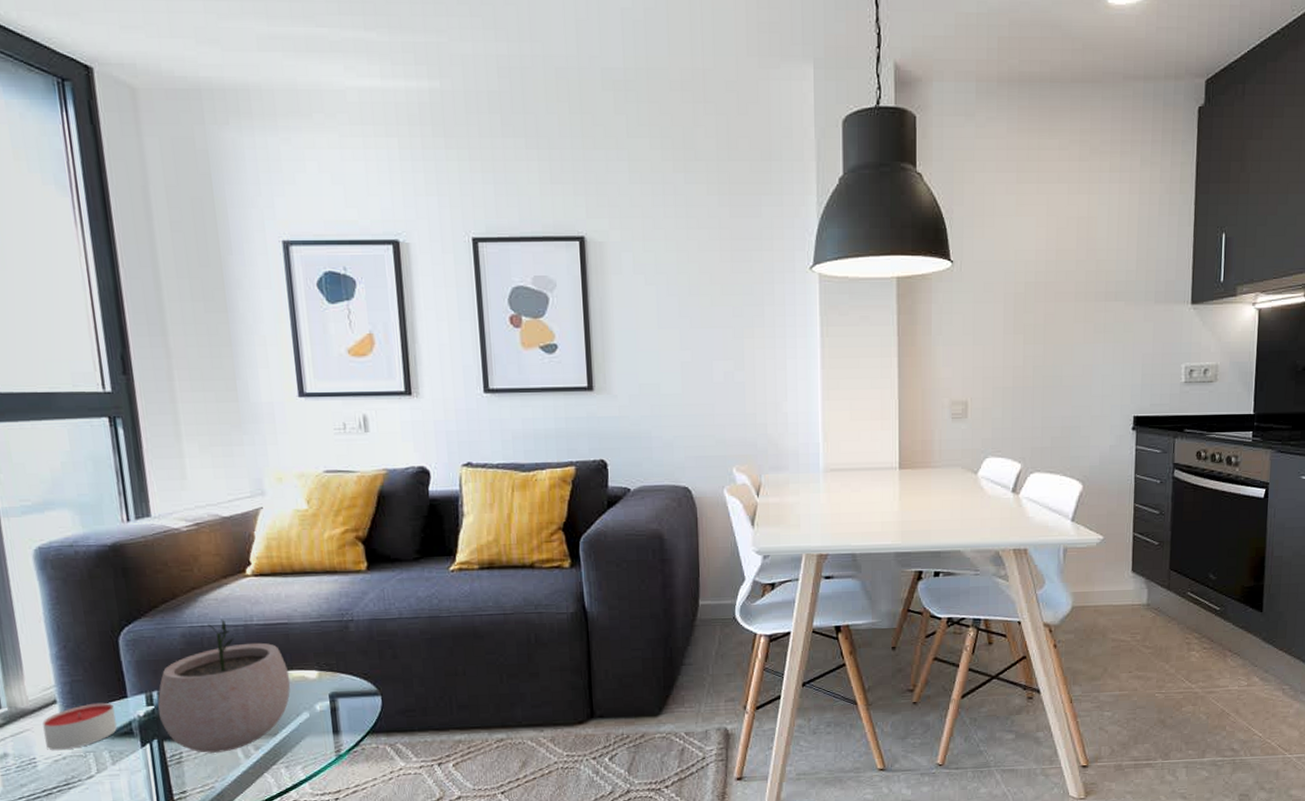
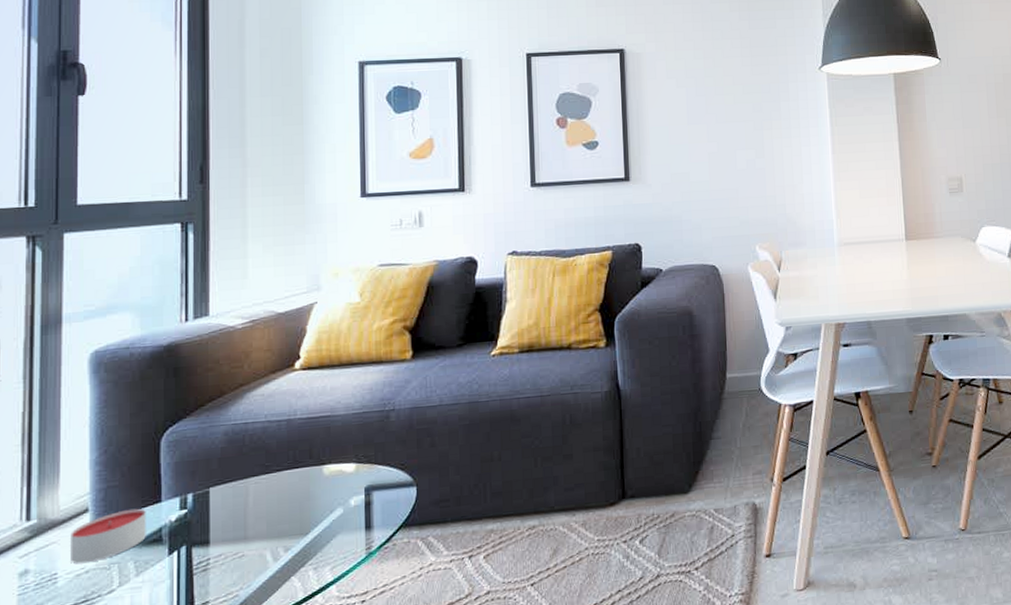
plant pot: present [157,620,291,753] -> none [190,415,327,558]

